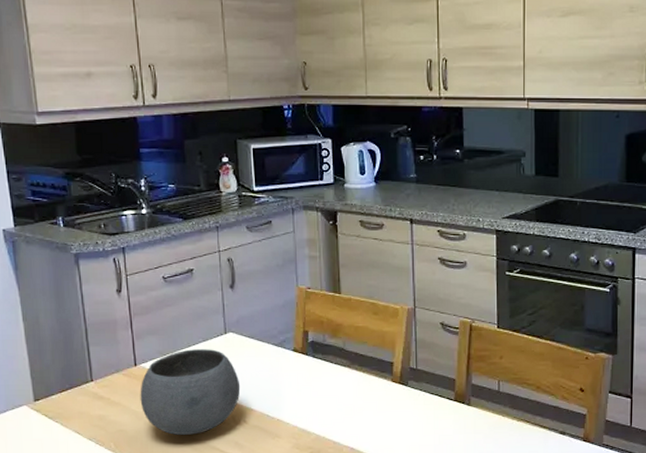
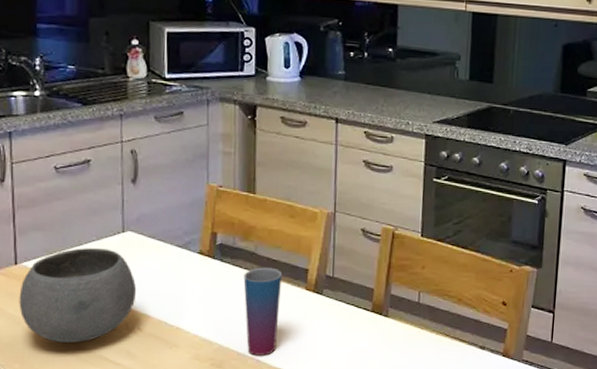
cup: none [334,362,370,444] -> present [243,267,283,356]

